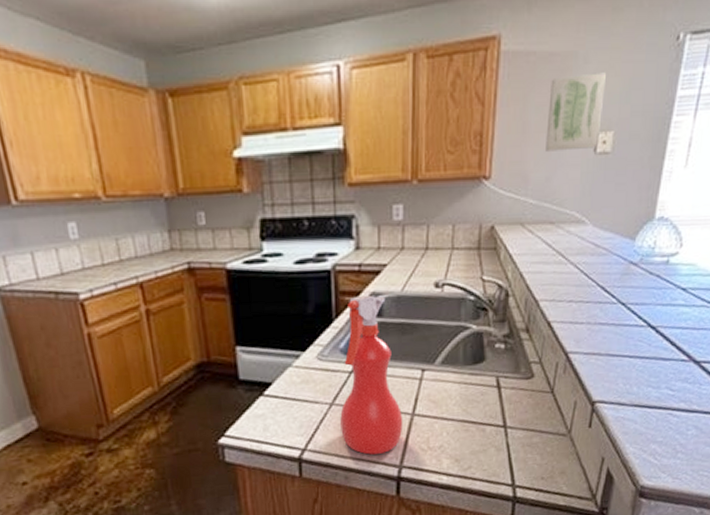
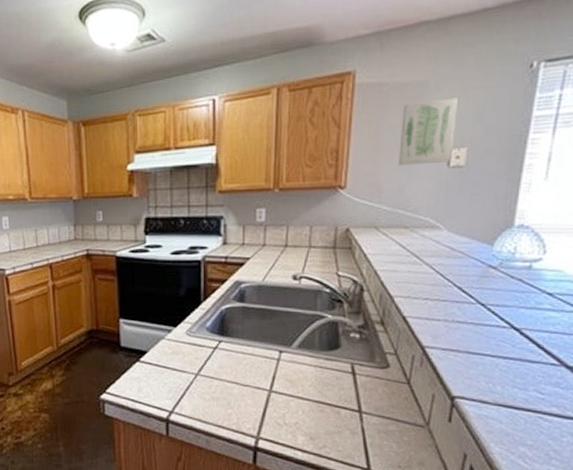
spray bottle: present [340,295,403,455] -> none [204,283,261,424]

